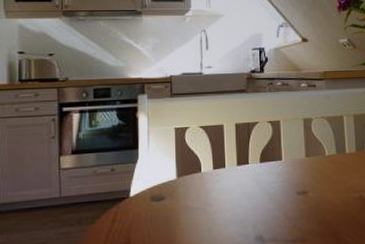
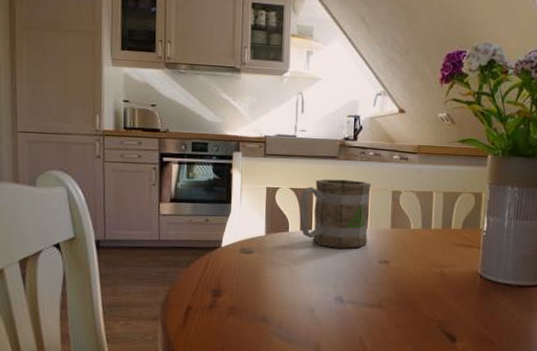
mug: none [211,111,283,184] -> present [300,179,371,249]

